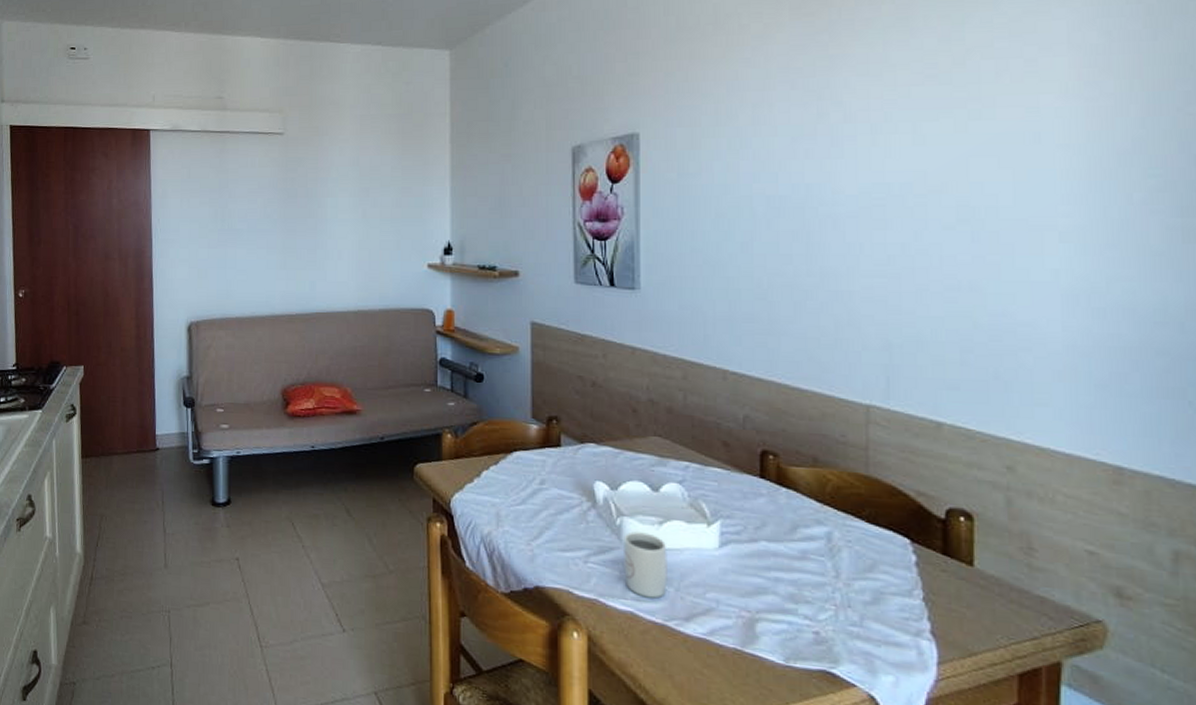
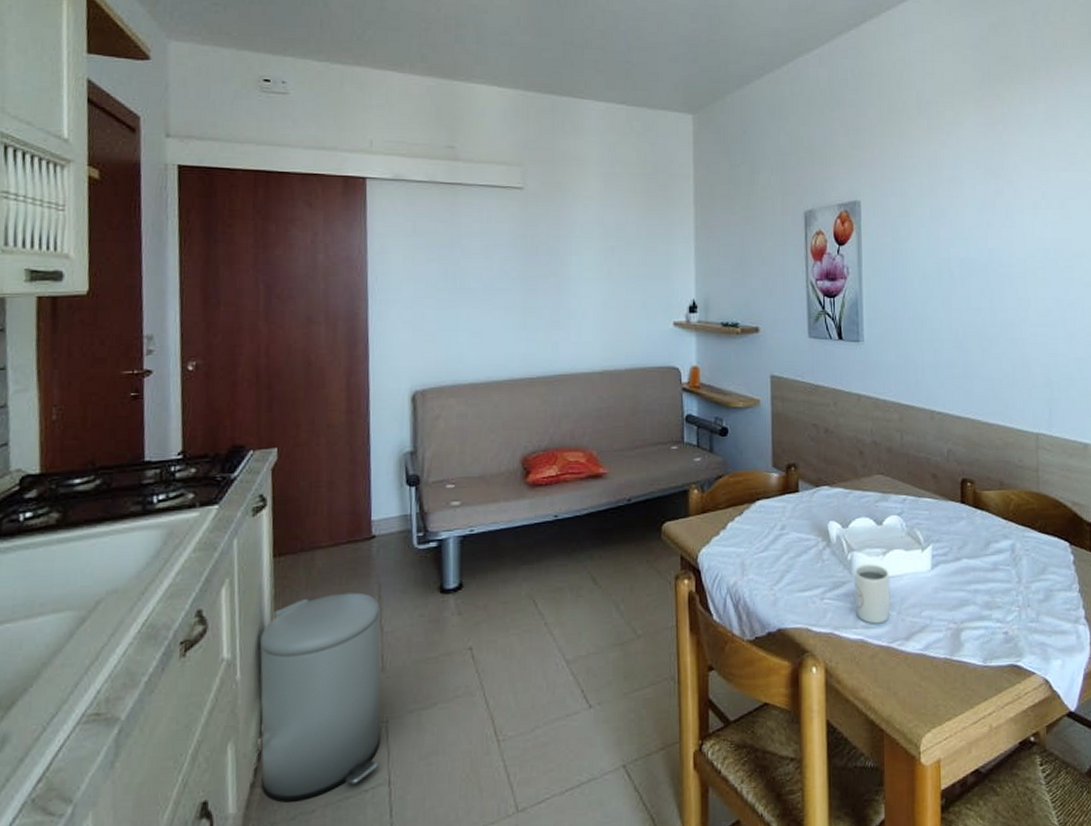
pedal bin: none [72,495,164,666] -> present [259,592,381,803]

